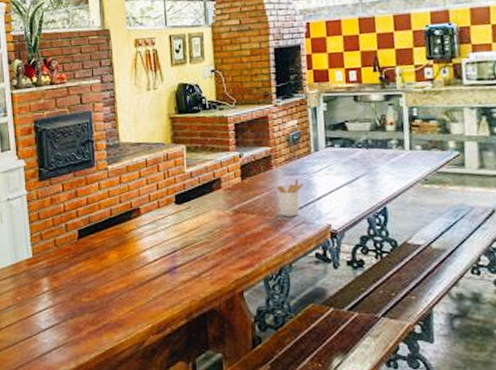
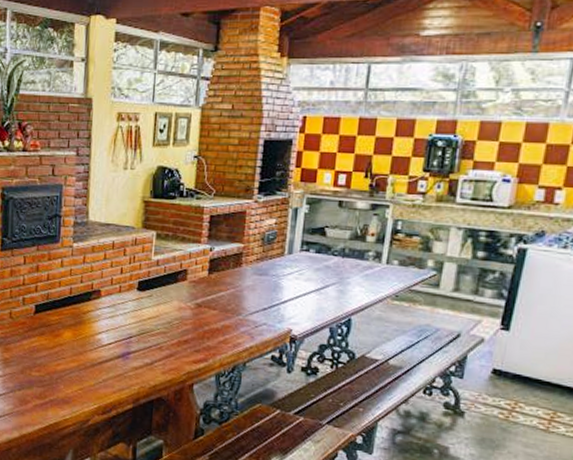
utensil holder: present [276,179,305,216] -> none [243,280,272,317]

